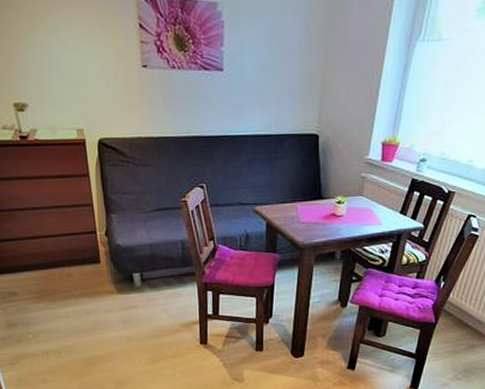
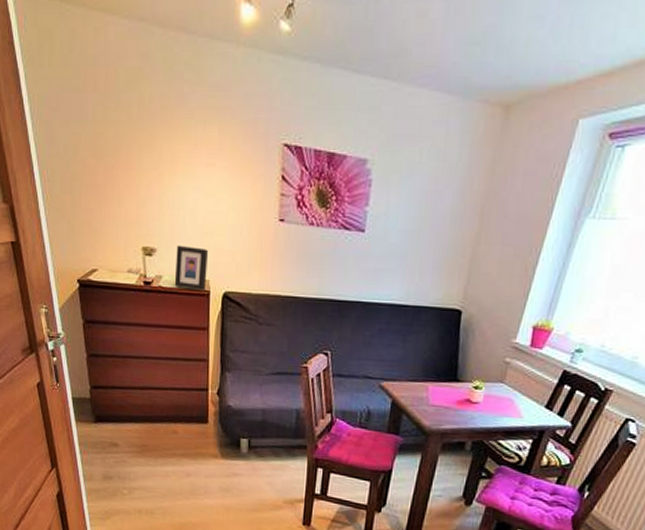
picture frame: none [47,98,82,140] -> present [174,245,209,290]

